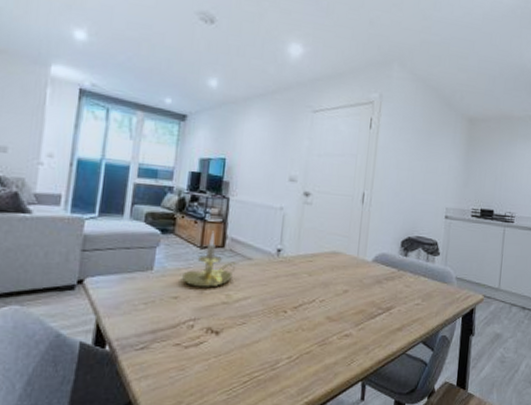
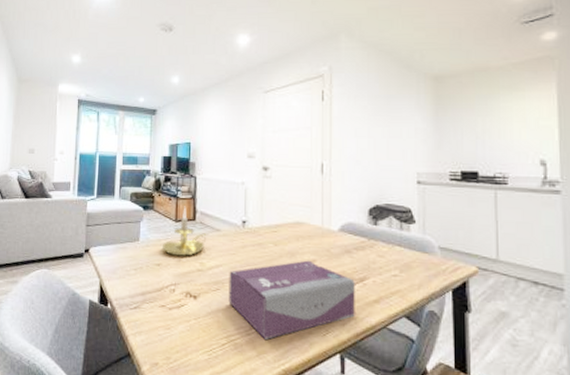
tissue box: none [254,290,382,373] -> present [228,260,355,339]

